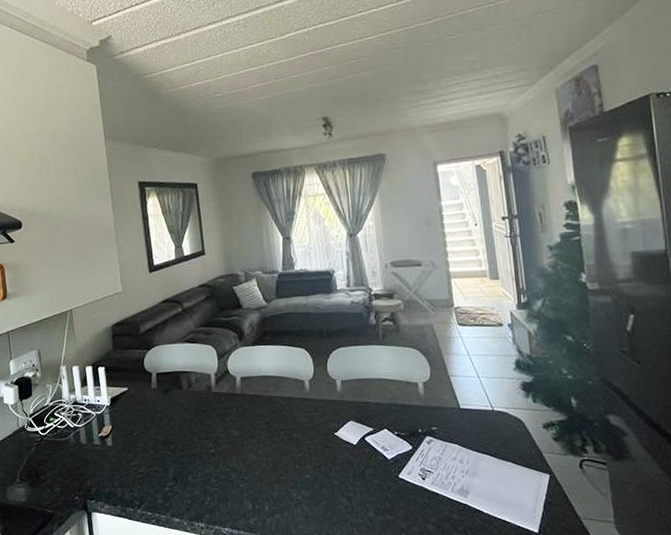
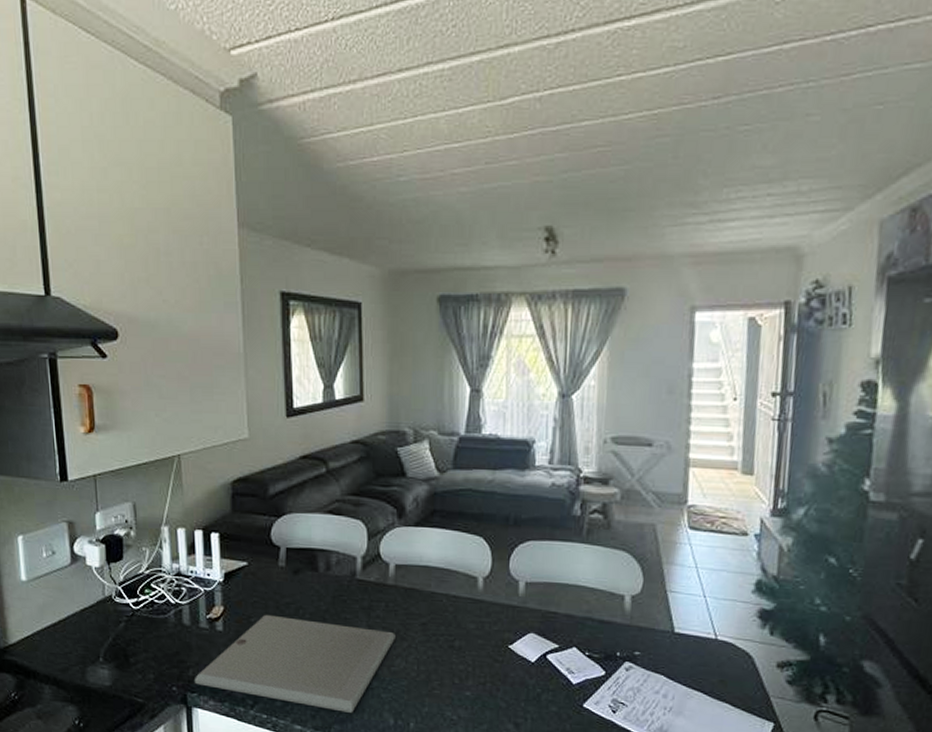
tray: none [92,428,247,503] -> present [195,614,395,713]

